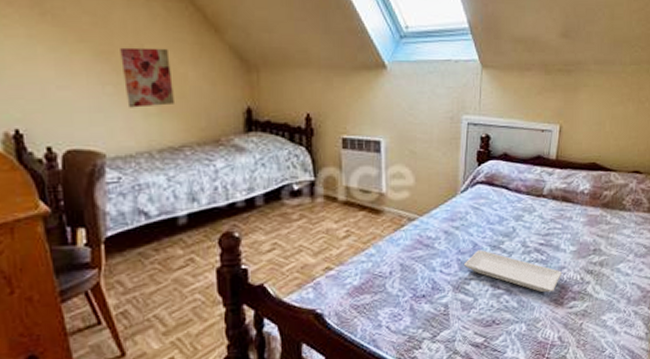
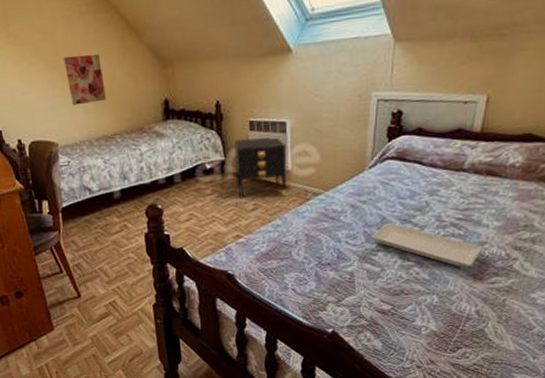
nightstand: none [326,155,381,225] -> present [234,136,287,199]

